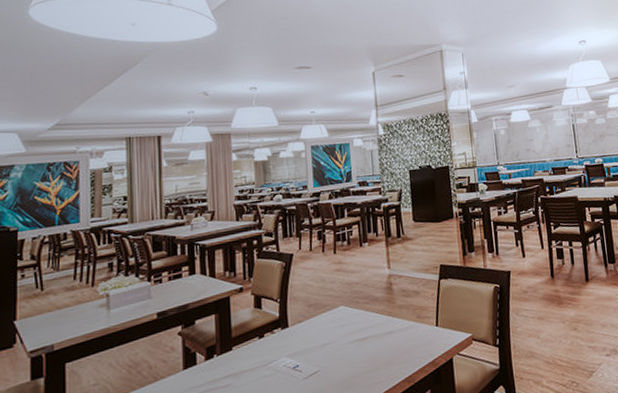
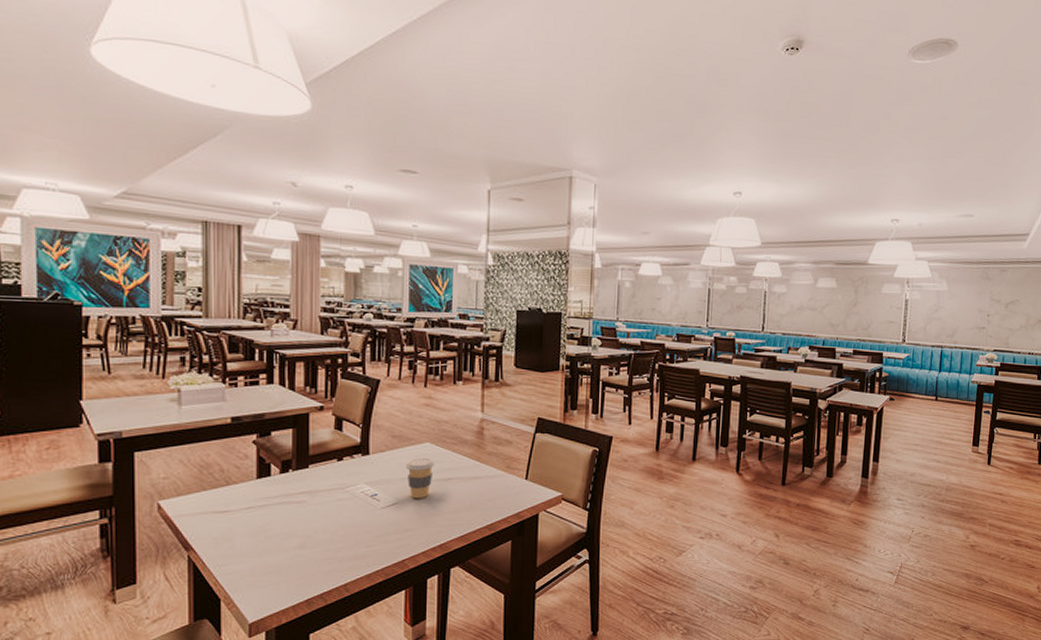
coffee cup: none [323,321,351,364] -> present [405,458,436,499]

